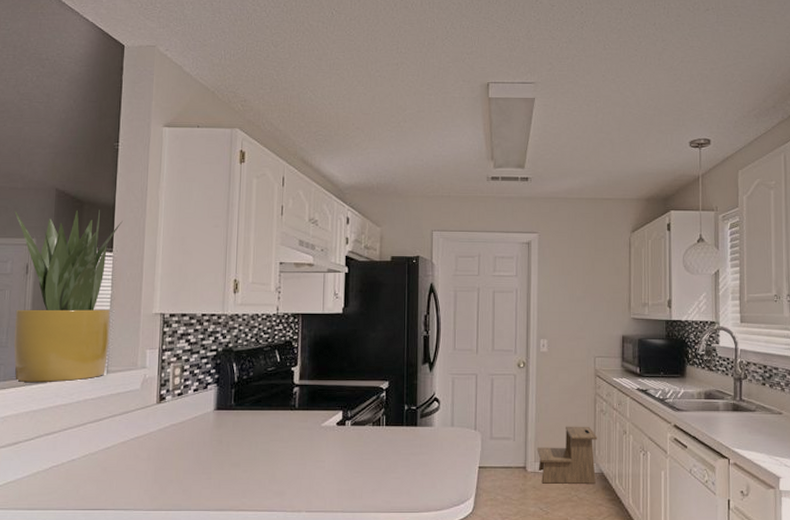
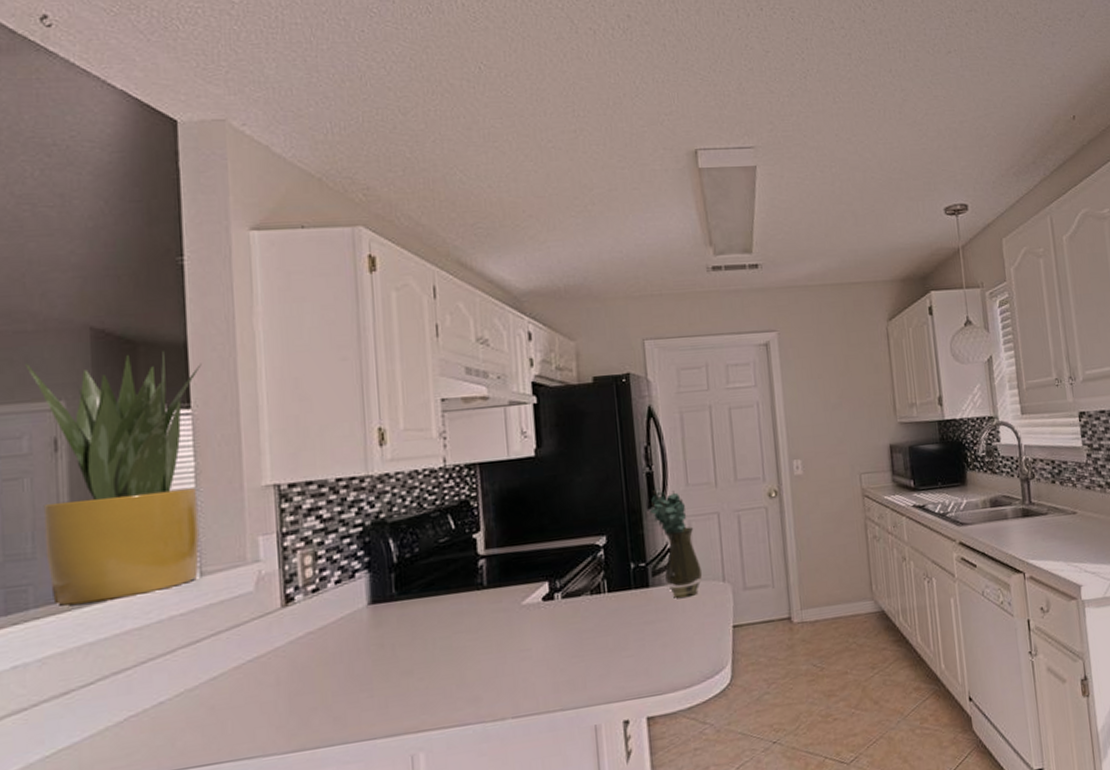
vase: none [423,350,459,439] -> present [649,490,703,599]
step stool: present [537,426,598,484] -> none [802,557,876,635]

